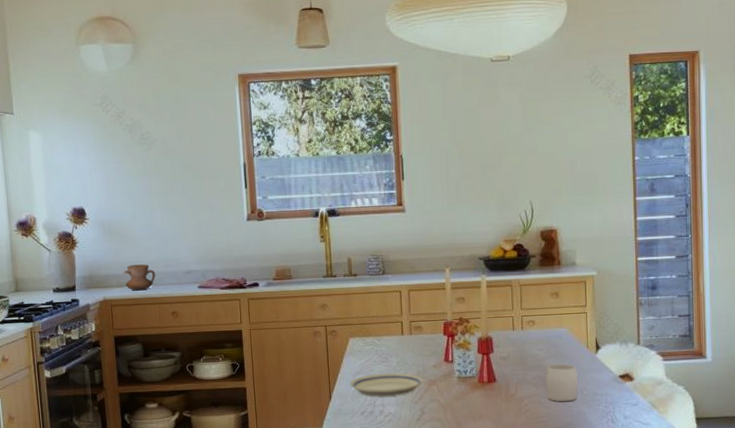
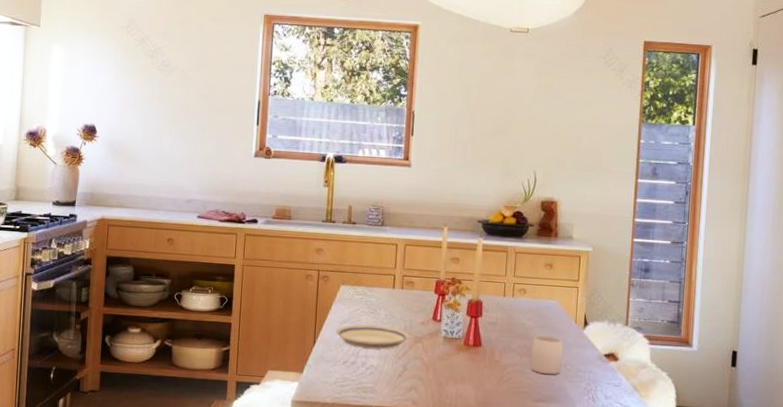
ceramic jug: present [123,264,156,291] -> none [125,187,157,214]

